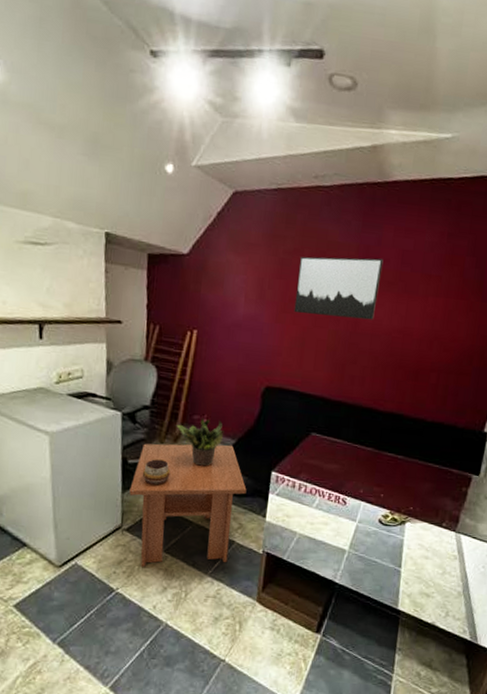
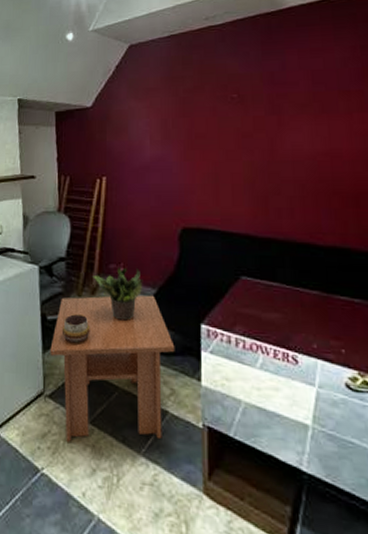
wall art: present [294,256,384,320] -> none [201,83,292,147]

